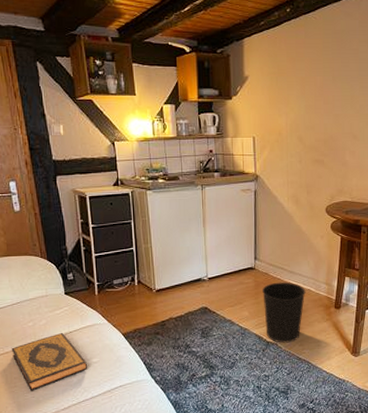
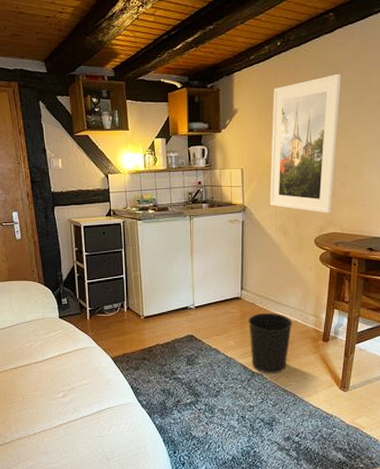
hardback book: present [11,332,88,391] -> none [10,354,79,408]
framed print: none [281,42,350,183] -> present [270,73,342,214]

